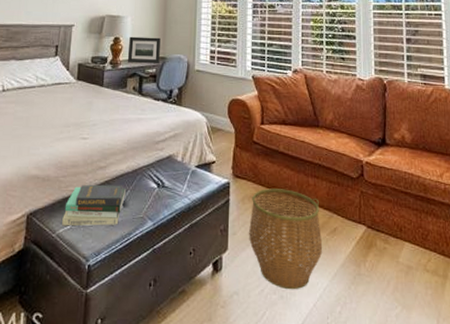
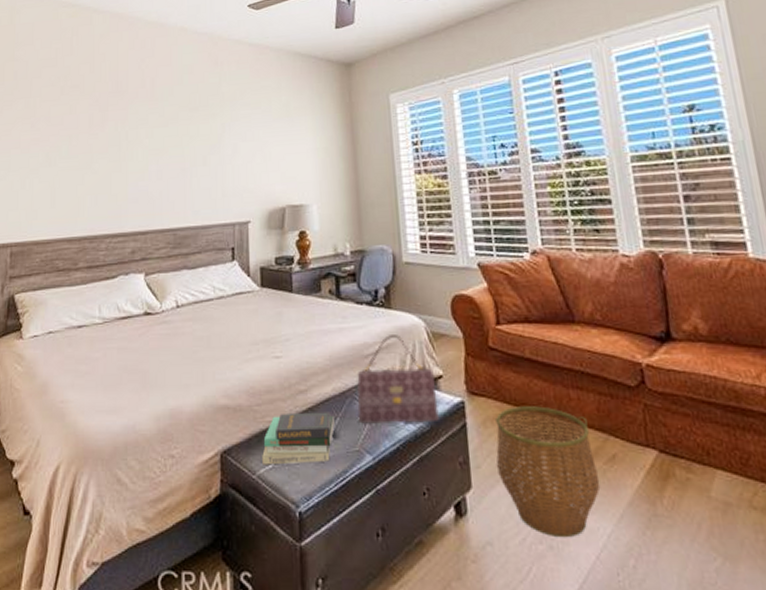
picture frame: present [127,36,161,64] -> none [317,226,358,261]
handbag: none [144,126,209,198] -> present [356,335,439,424]

